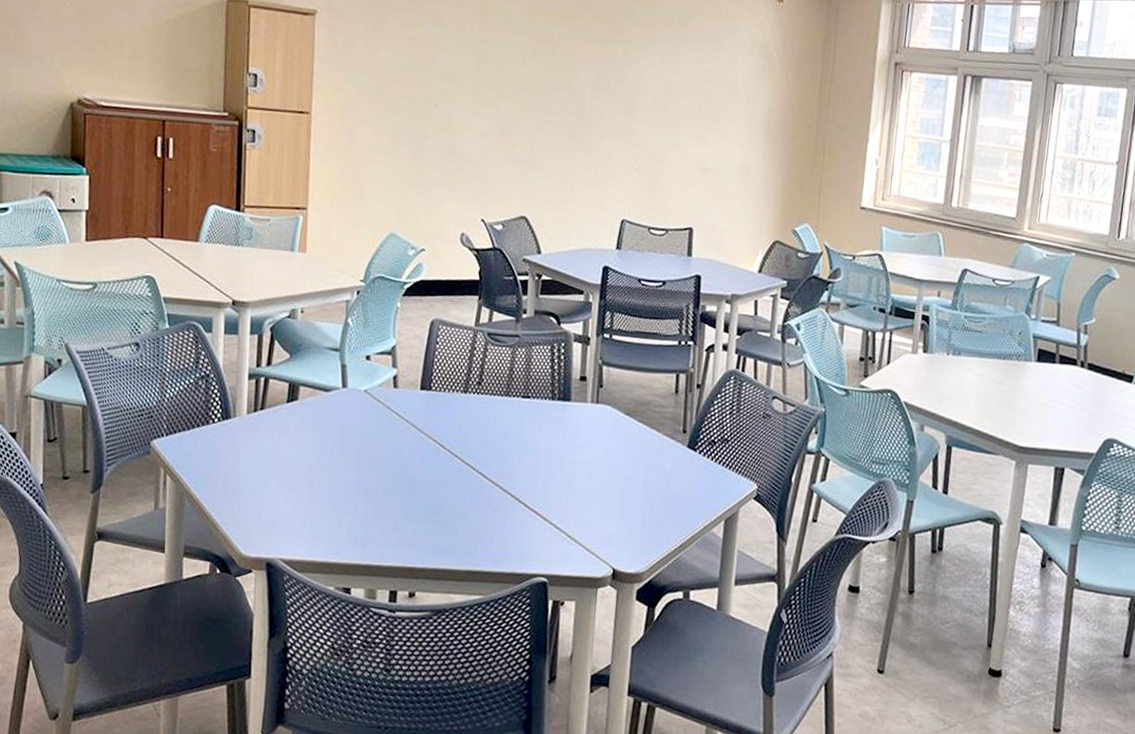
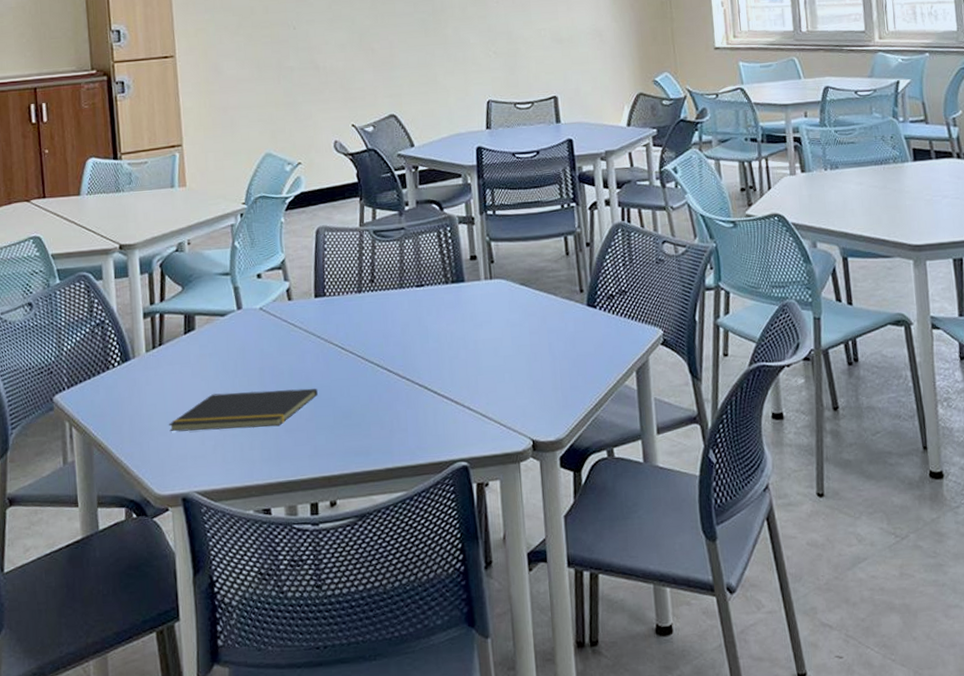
notepad: none [261,467,411,511] -> present [168,388,318,432]

